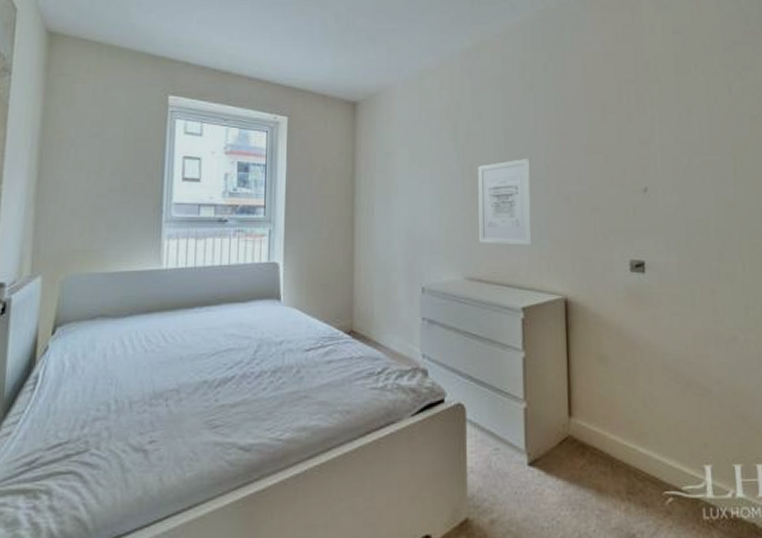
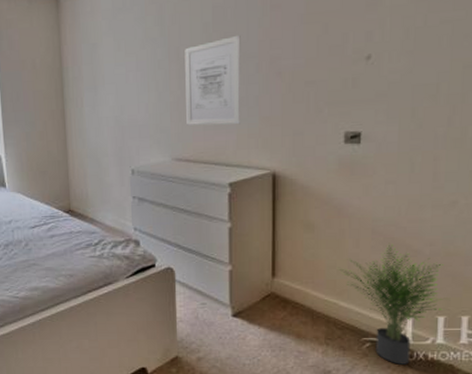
potted plant: none [635,379,737,524] -> present [339,242,443,365]

